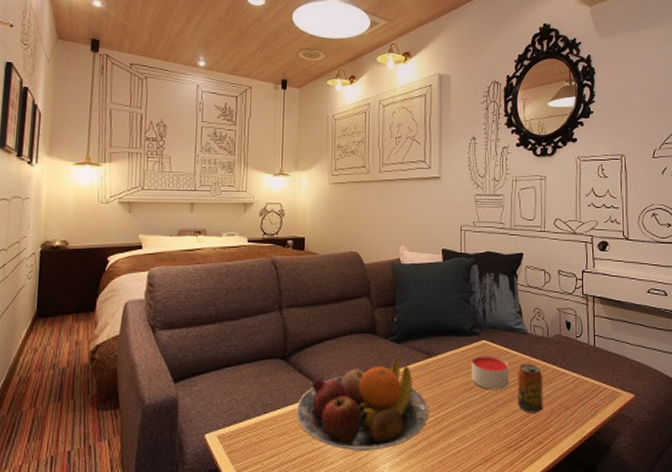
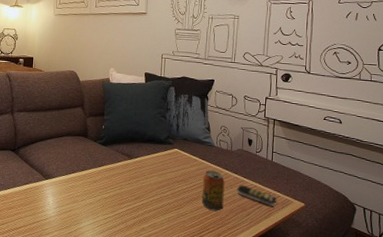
fruit bowl: present [296,358,429,451] -> none [22,157,128,228]
candle: present [472,356,509,390] -> none [164,161,197,190]
remote control: none [557,378,604,401] -> present [236,184,277,206]

